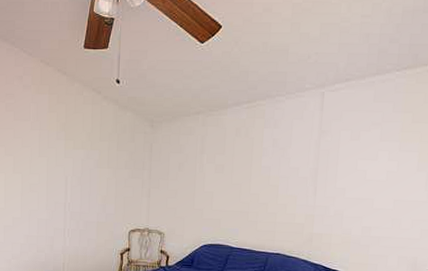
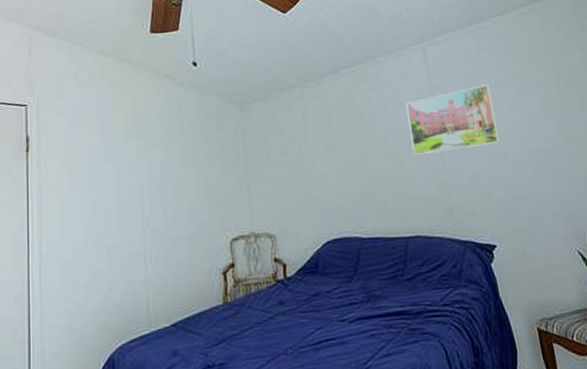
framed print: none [291,135,375,190] -> present [406,84,500,155]

